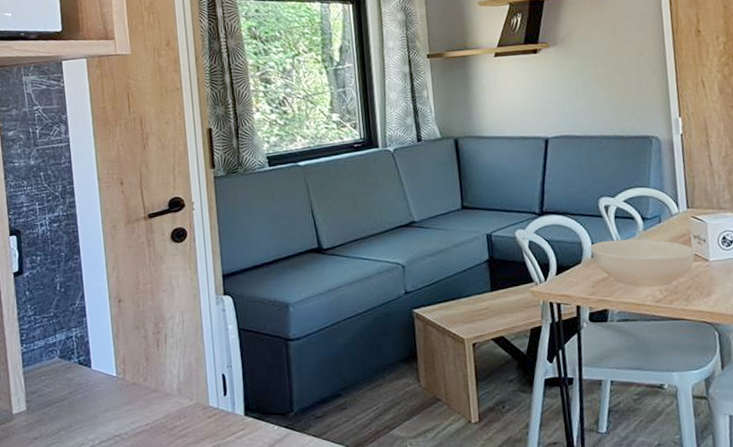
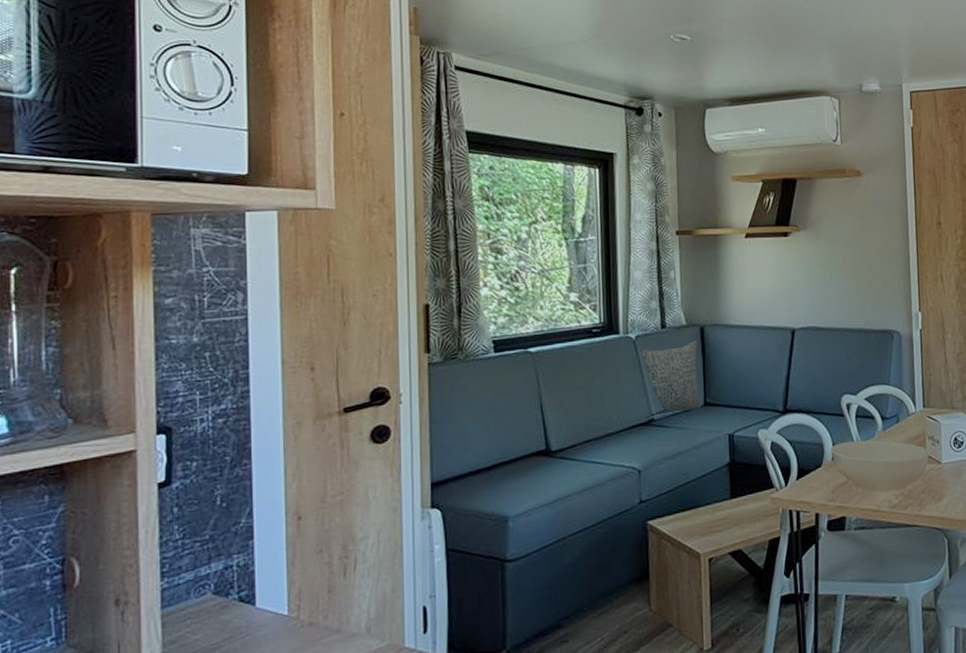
pillow: none [397,152,459,221] -> present [639,341,701,418]

